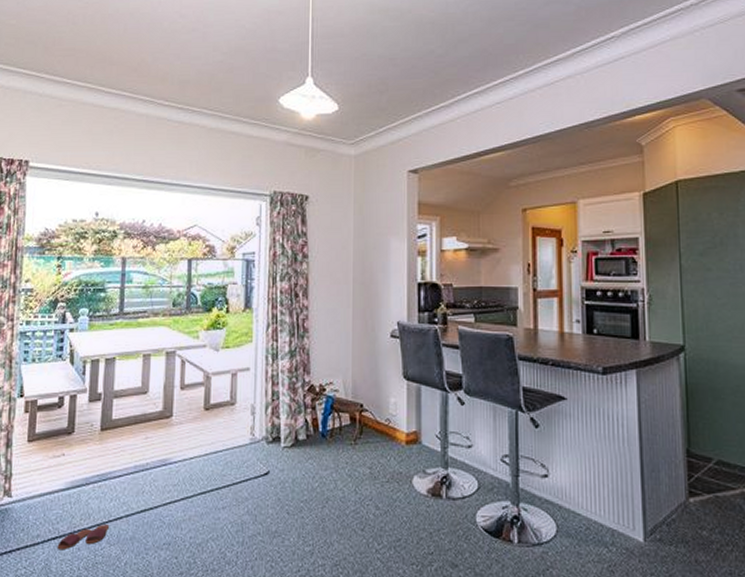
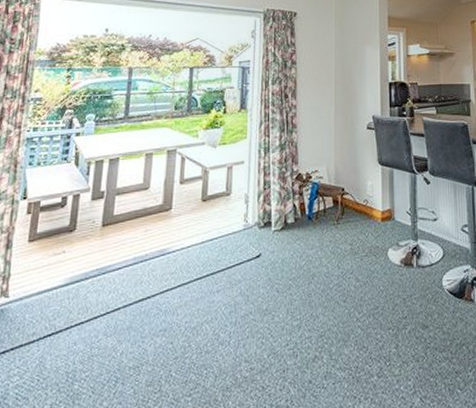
slippers: present [57,524,109,550] -> none [53,317,106,346]

